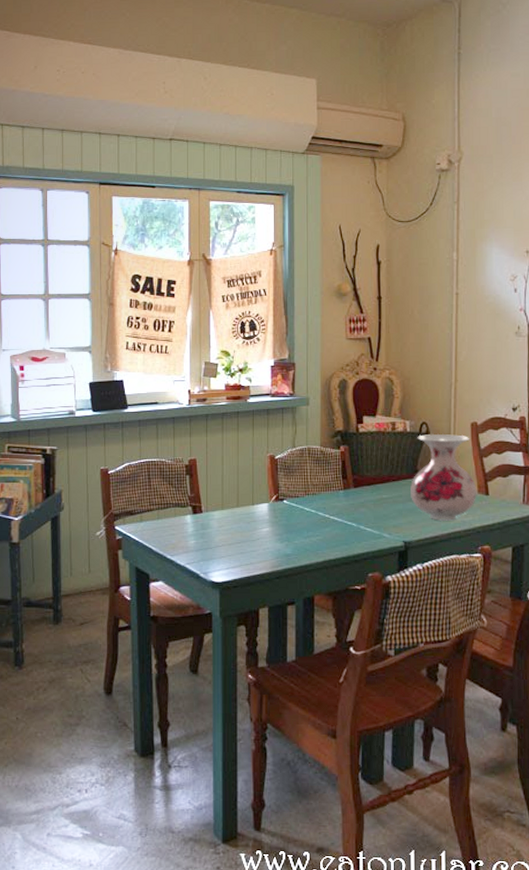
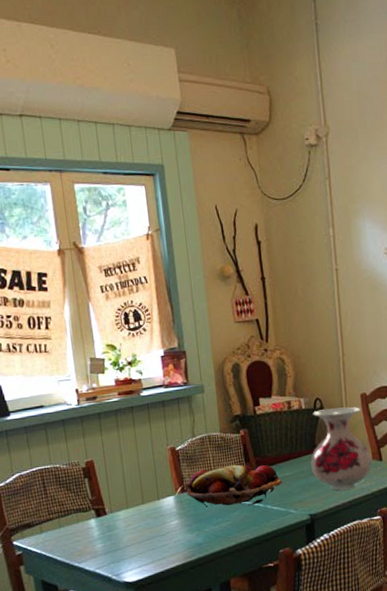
fruit basket: none [279,480,378,524] -> present [184,464,282,507]

